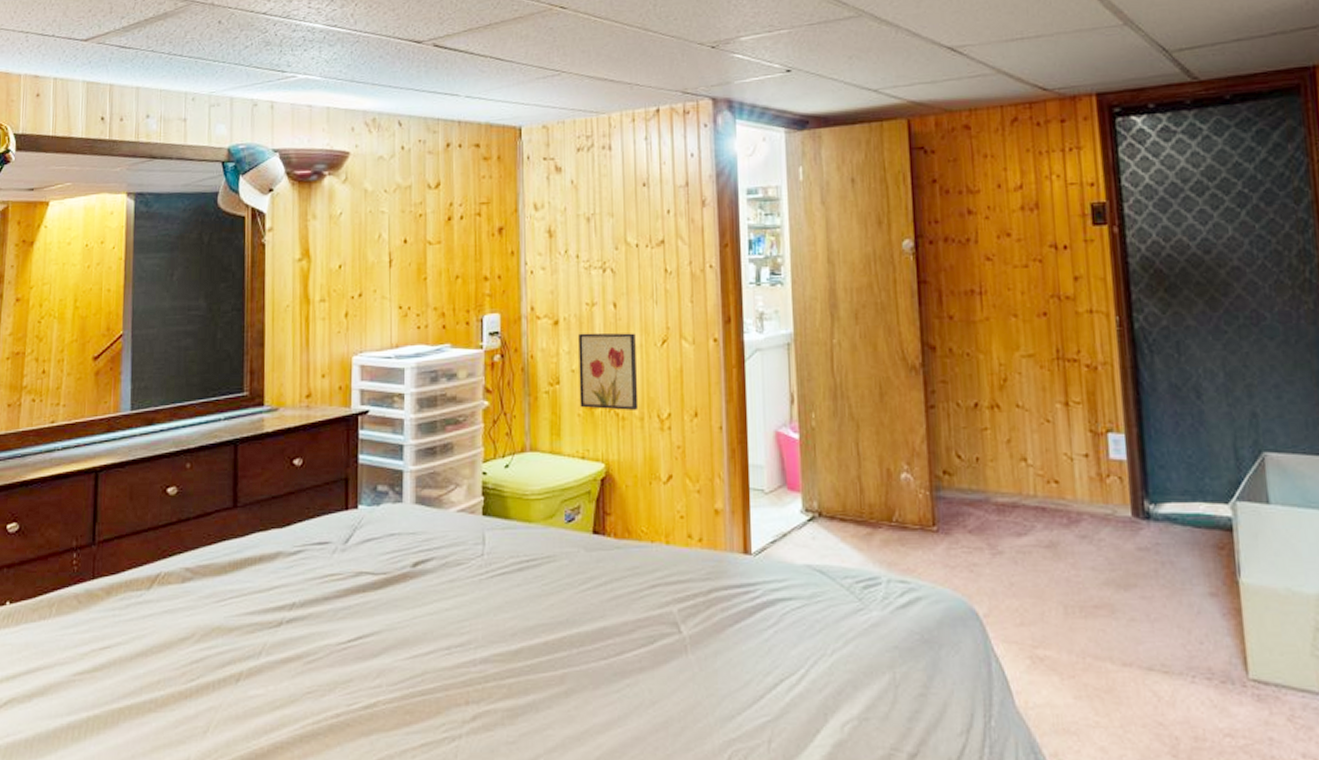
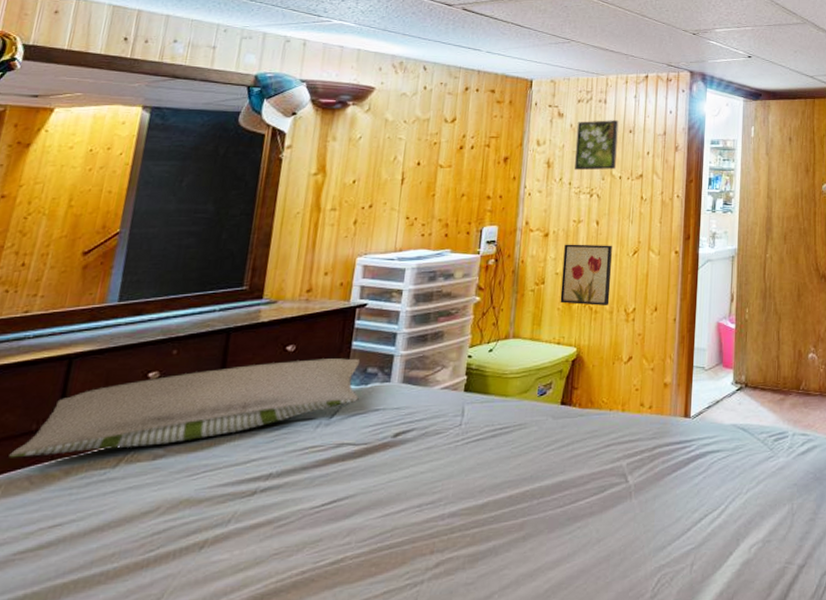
pillow: none [57,474,372,575] -> present [9,358,359,458]
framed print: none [579,171,630,240] -> present [574,120,619,171]

